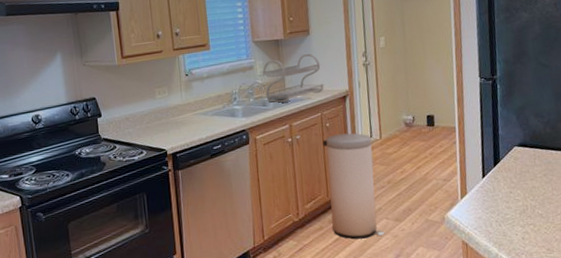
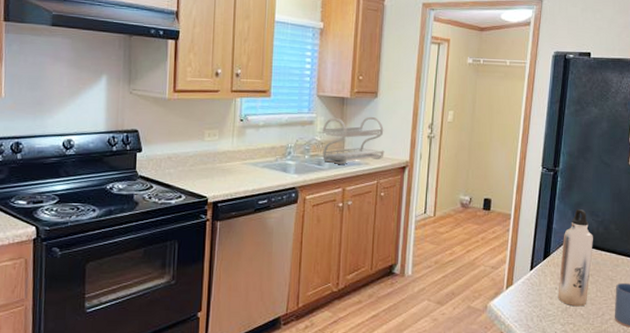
pedal bin: present [322,133,386,239] -> none [372,205,425,318]
water bottle: none [511,113,544,208] -> present [558,209,593,307]

